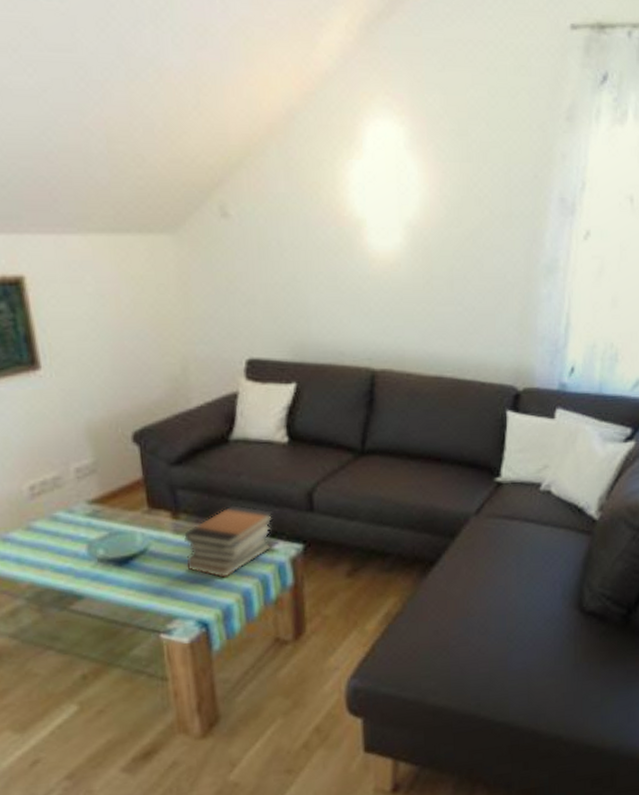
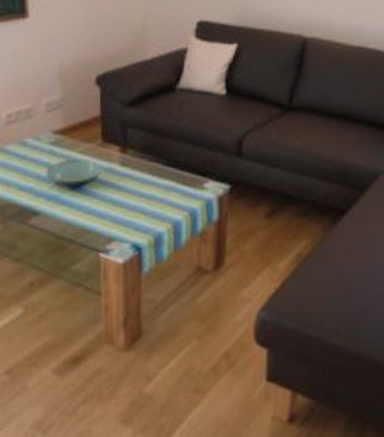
book stack: present [183,505,274,579] -> none [128,145,207,209]

